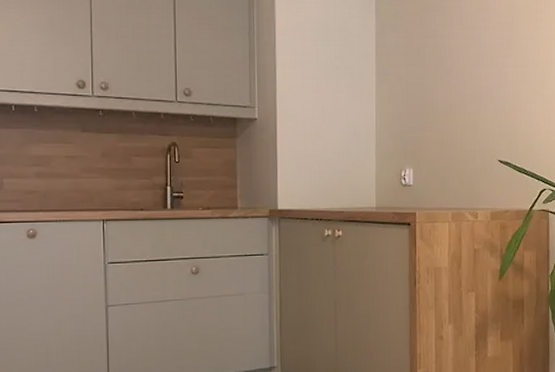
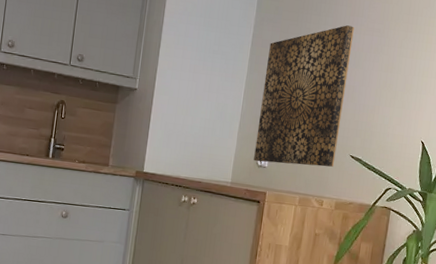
wall art: none [395,22,483,181] -> present [254,25,355,167]

